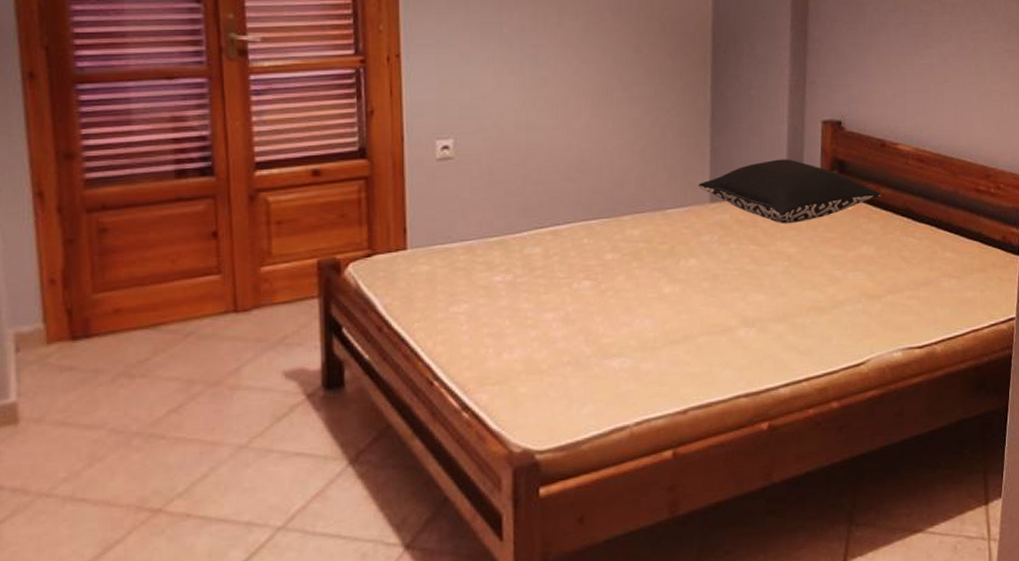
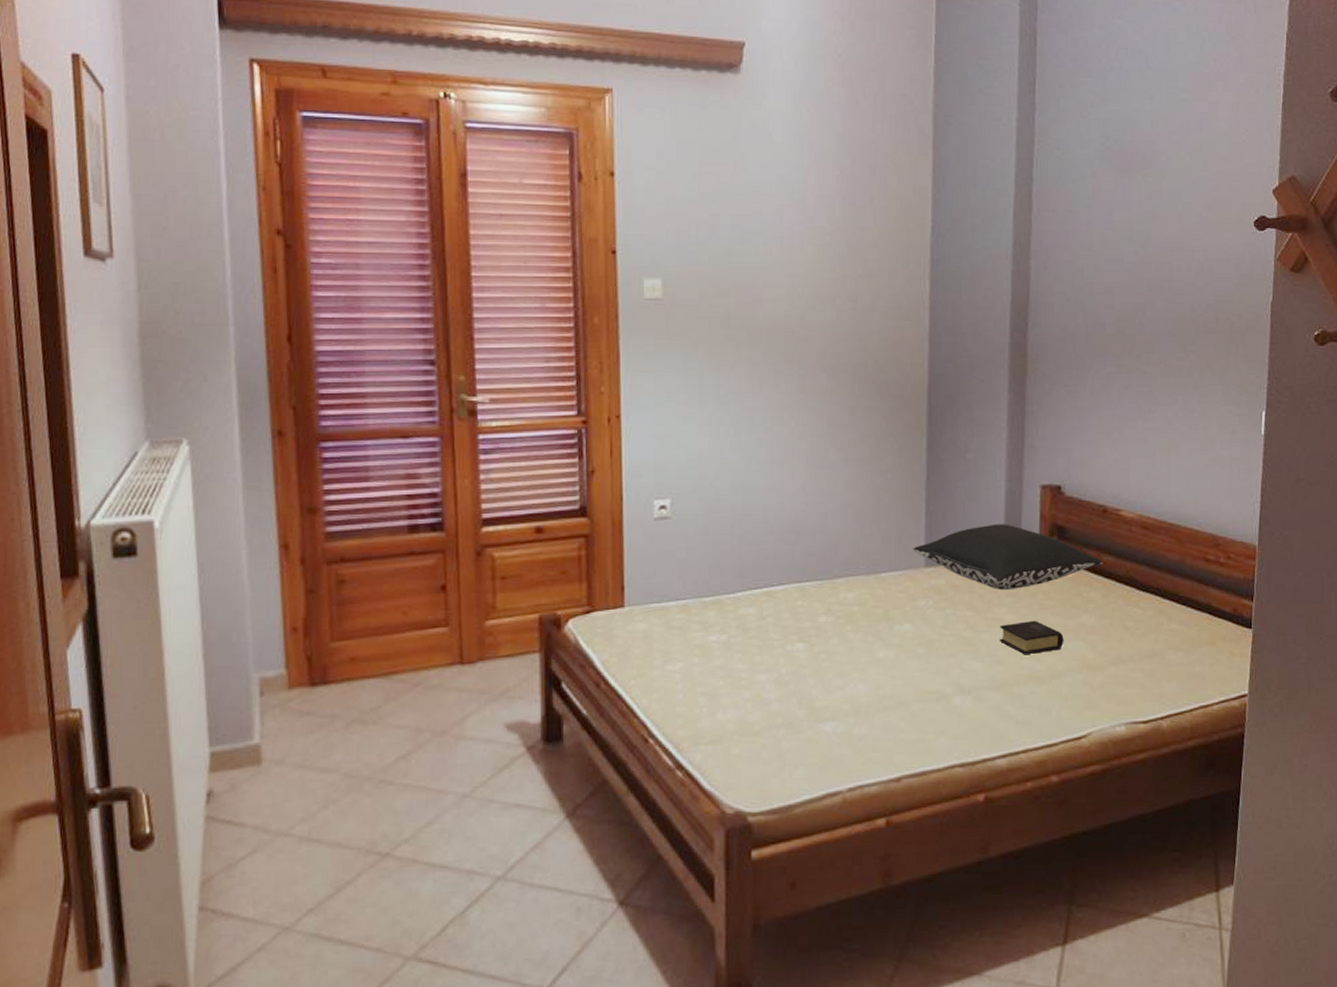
book: none [783,252,844,287] -> present [1000,620,1064,655]

